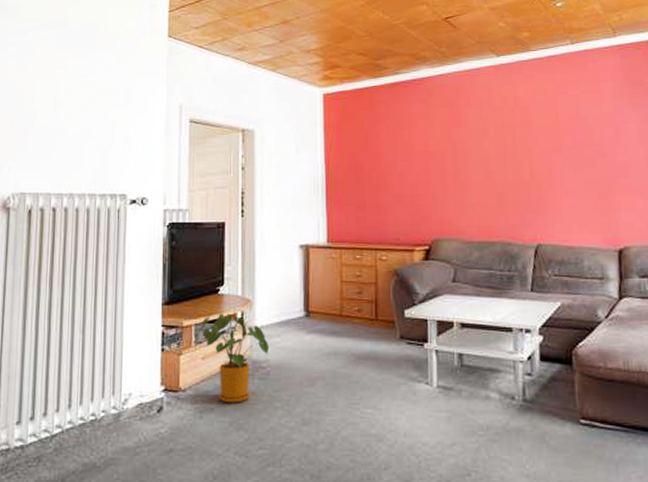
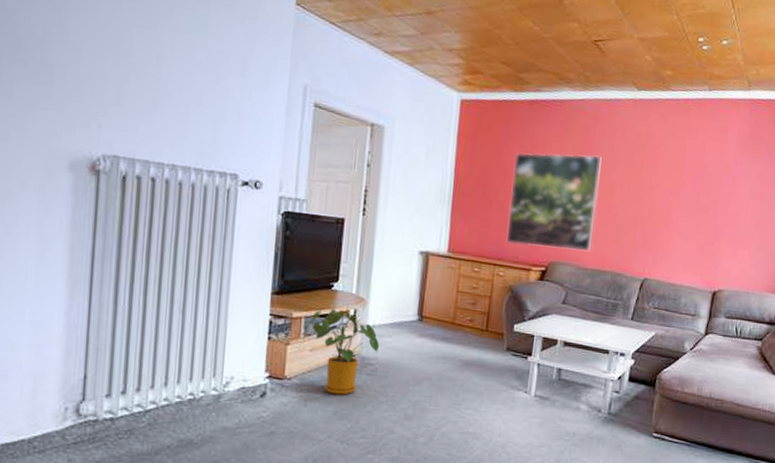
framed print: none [383,126,474,227] -> present [506,153,602,252]

